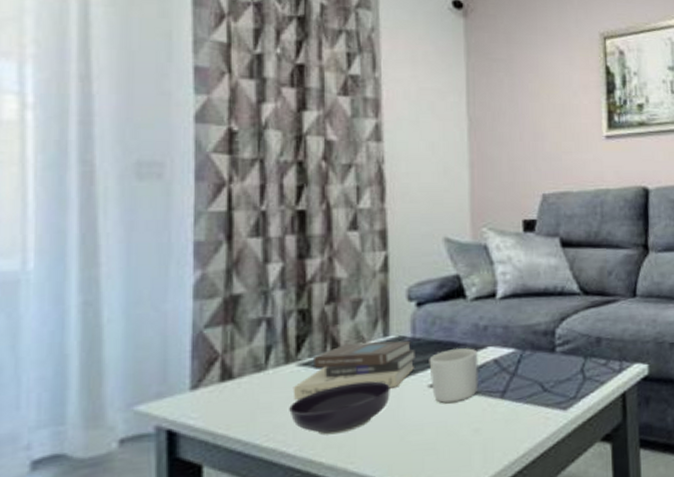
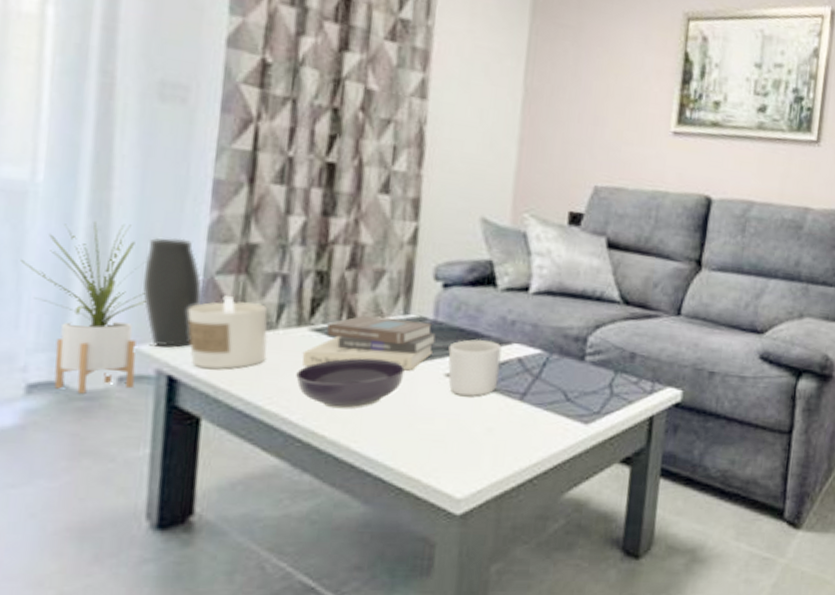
house plant: none [17,295,140,462] -> present [20,222,146,394]
vase: none [135,300,194,405] -> present [142,238,203,348]
candle: none [181,346,260,418] -> present [187,296,268,369]

